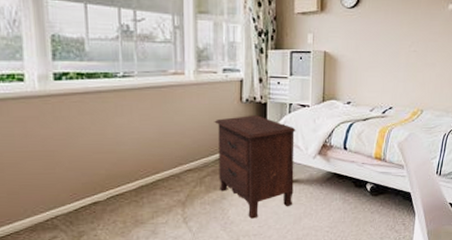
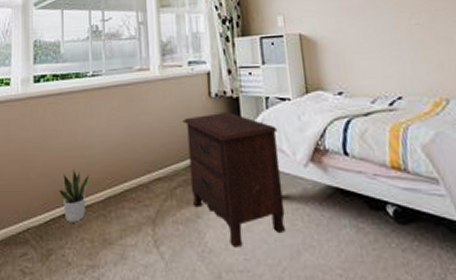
potted plant: none [89,163,122,209] -> present [59,168,90,222]

